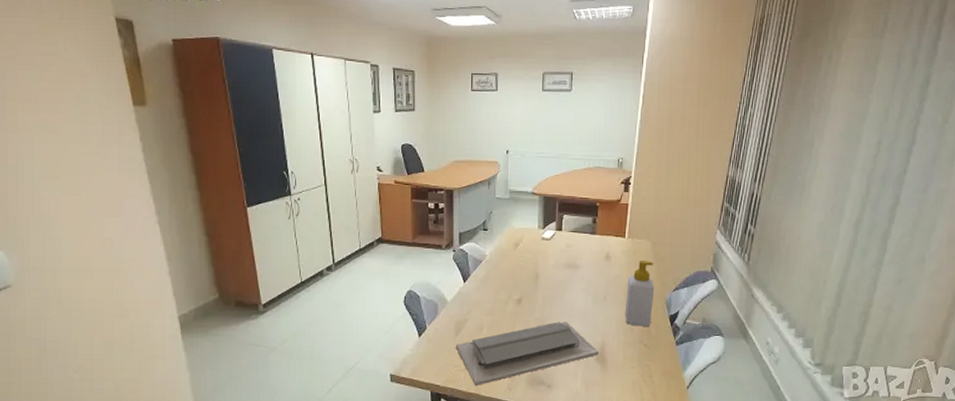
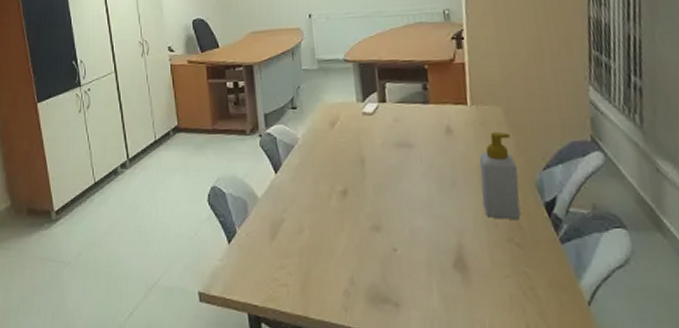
architectural model: present [455,321,599,385] -> none [272,217,456,305]

